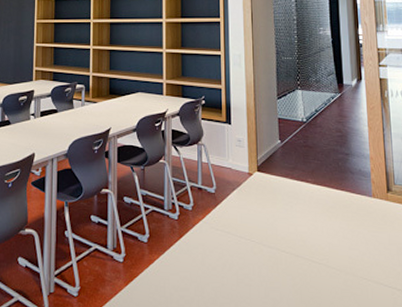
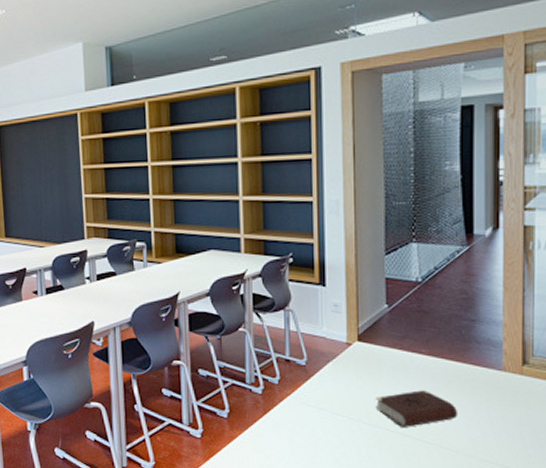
book: none [272,215,340,249] -> present [375,390,458,427]

